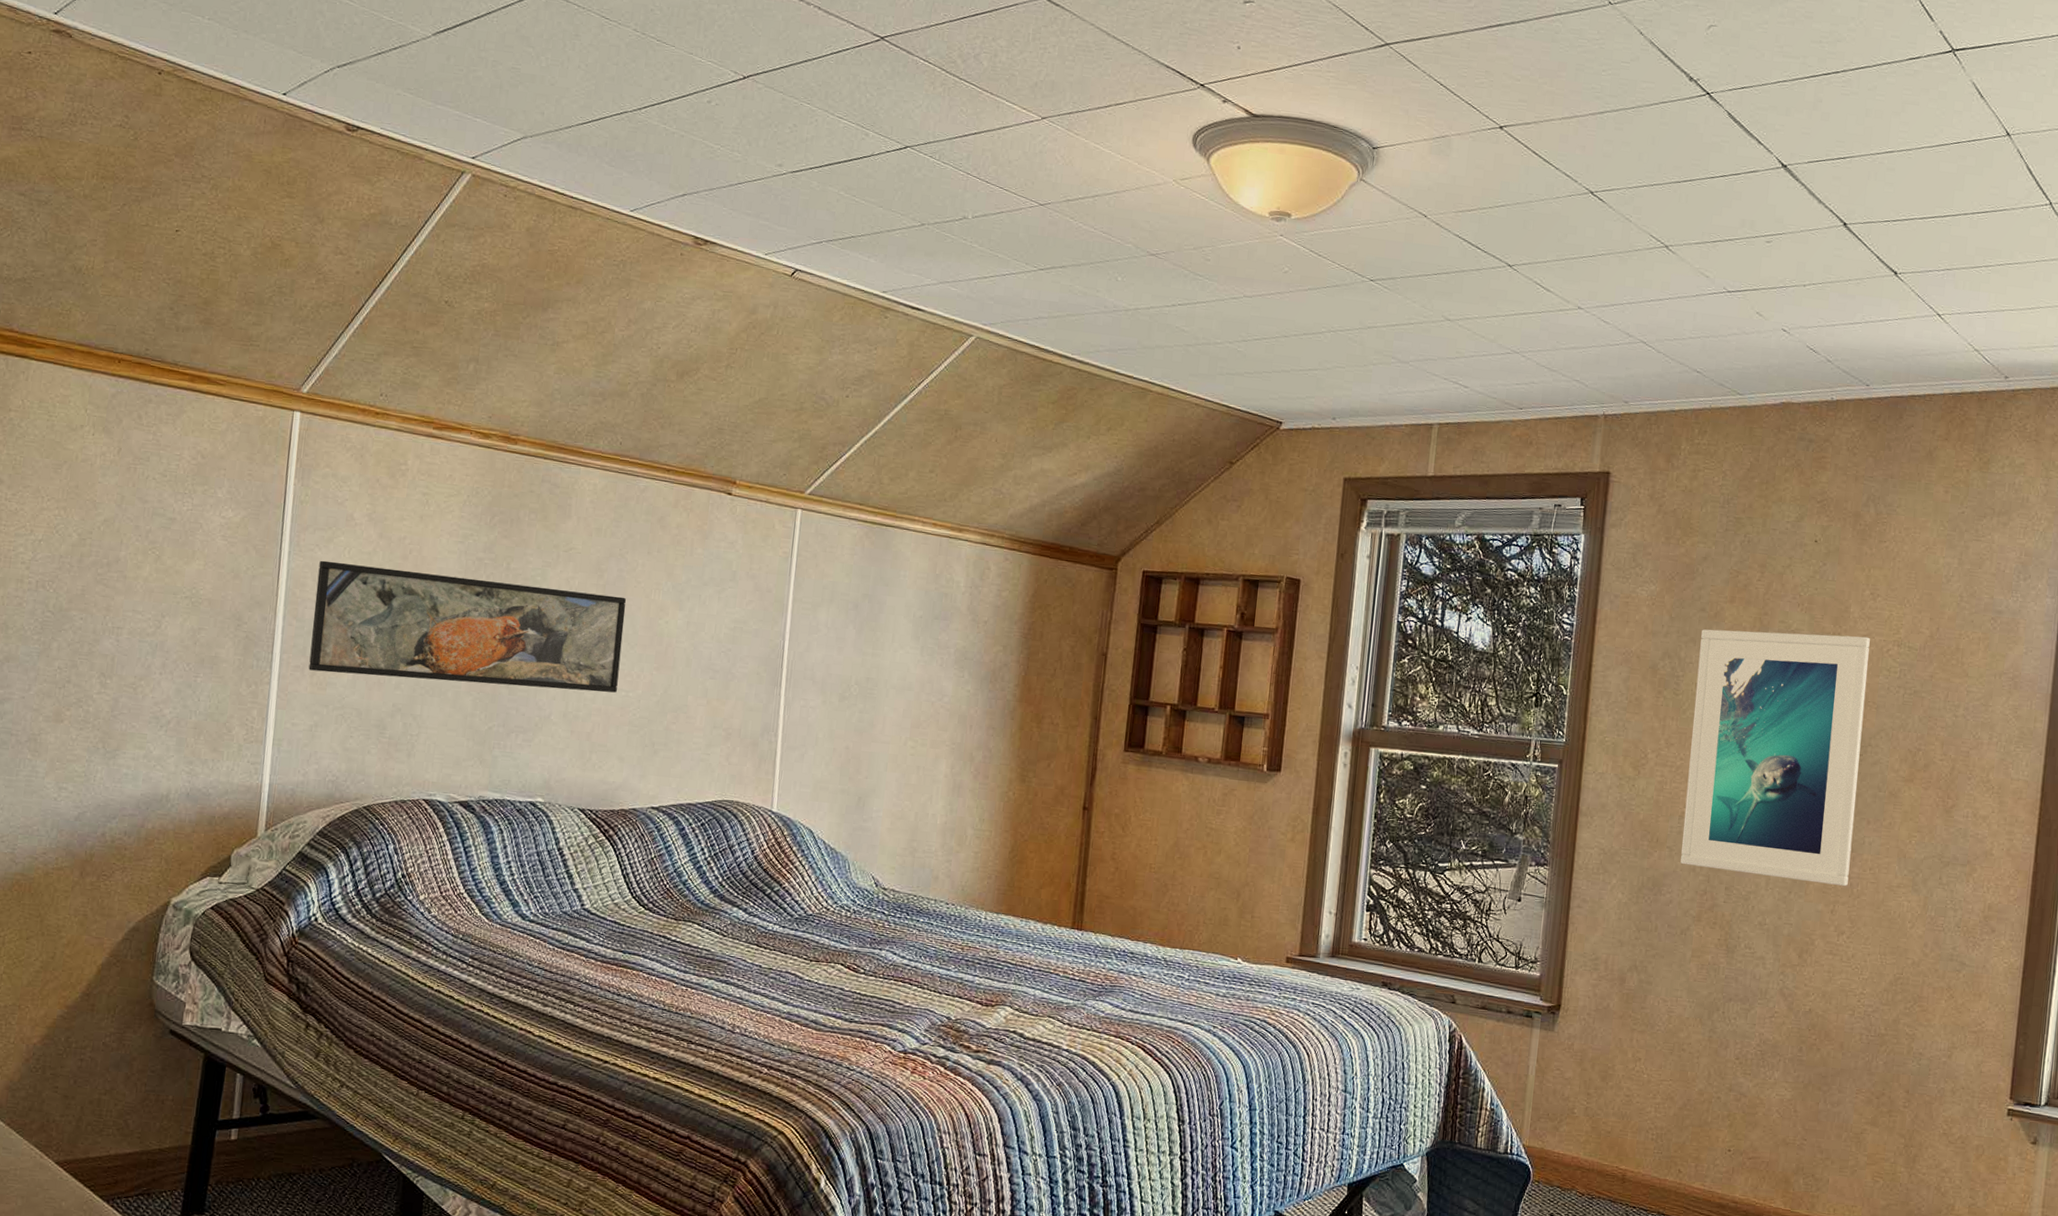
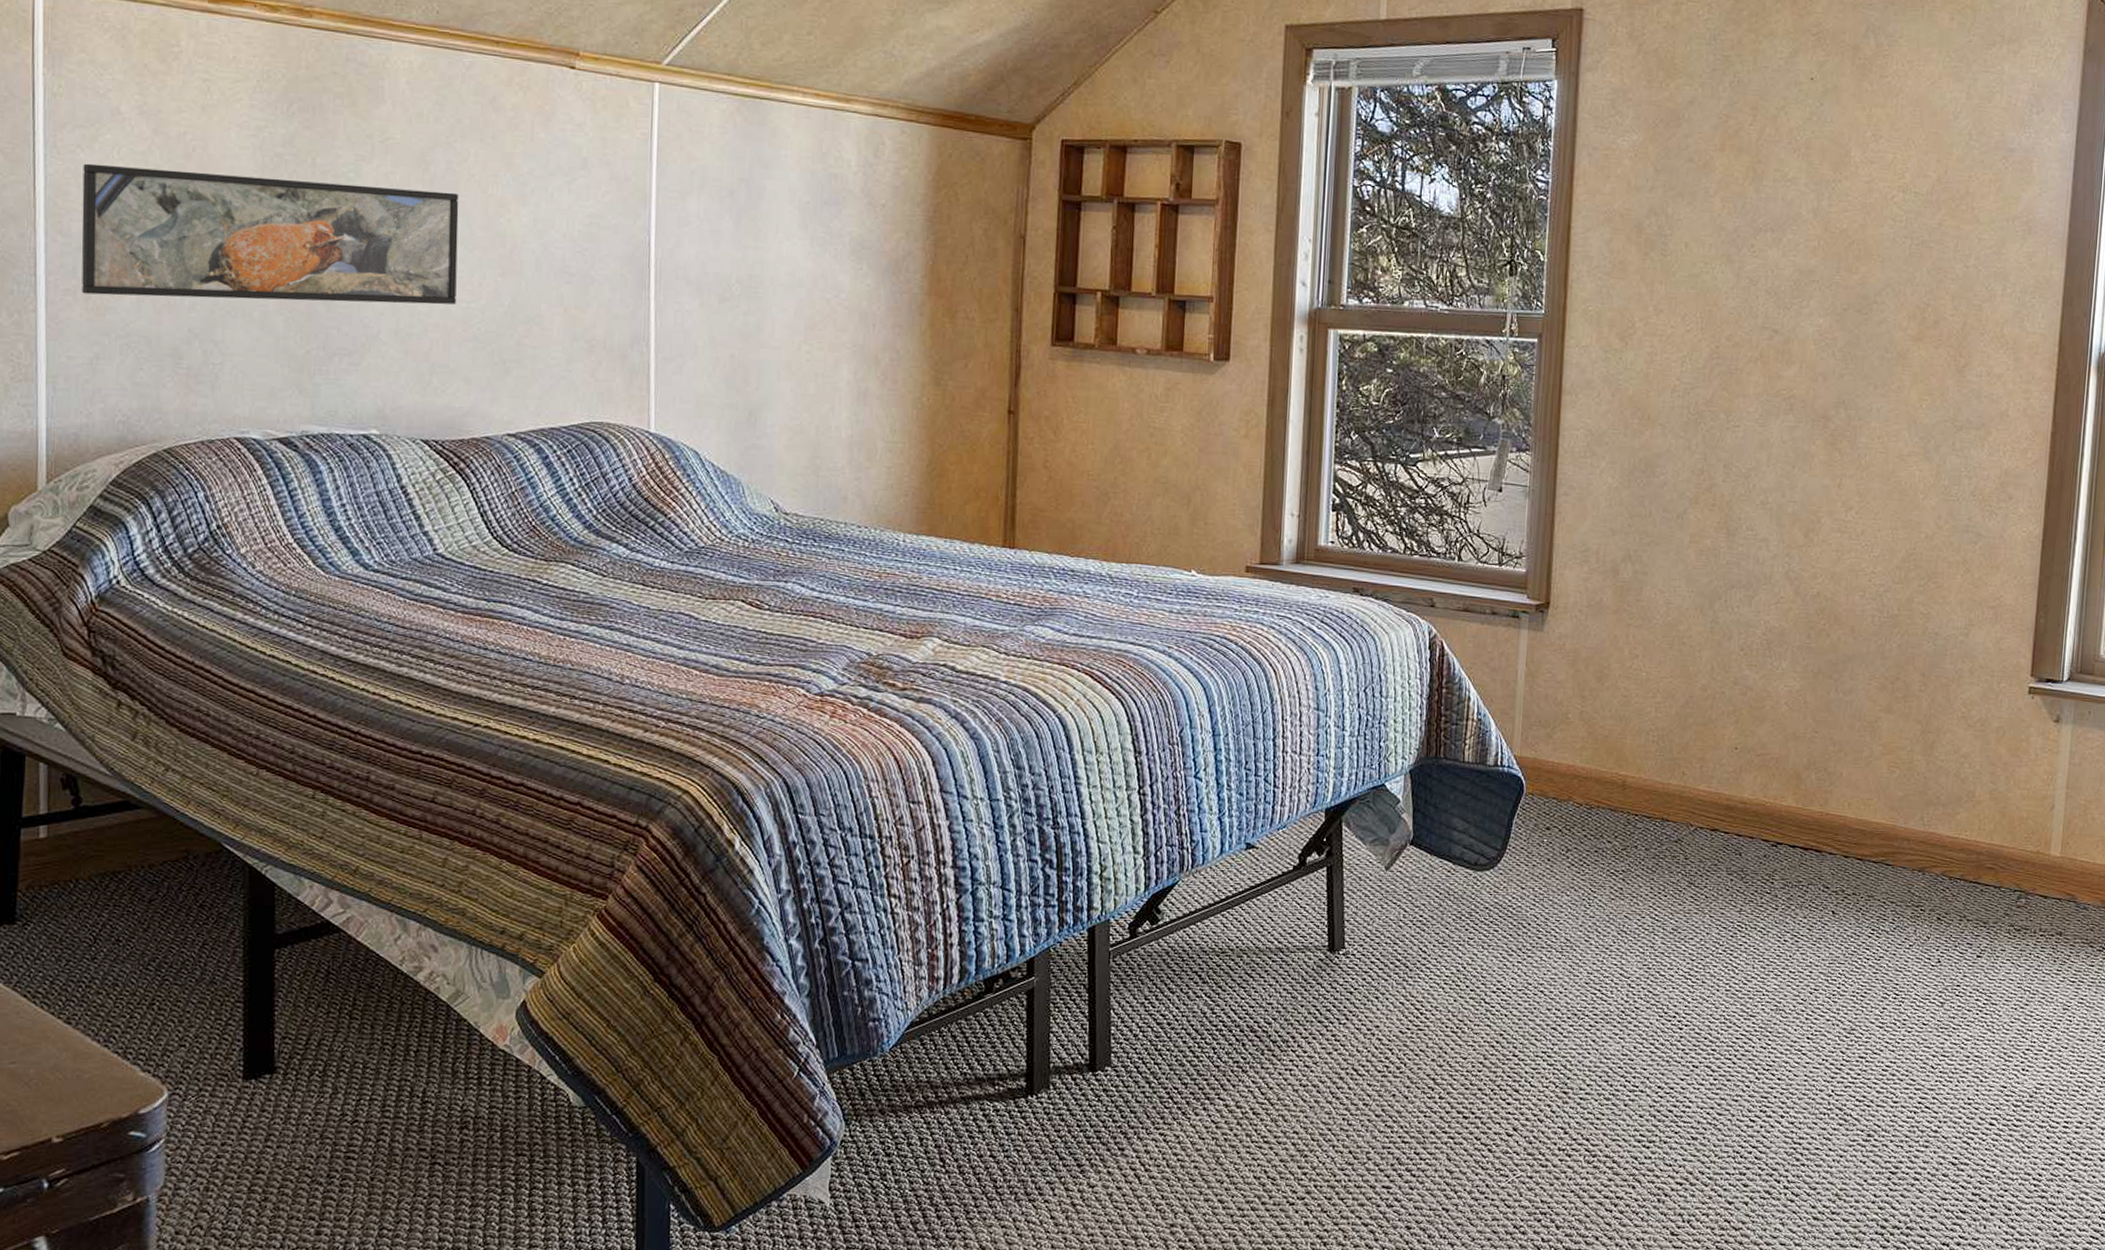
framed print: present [1680,629,1870,887] -> none [1674,181,1873,458]

